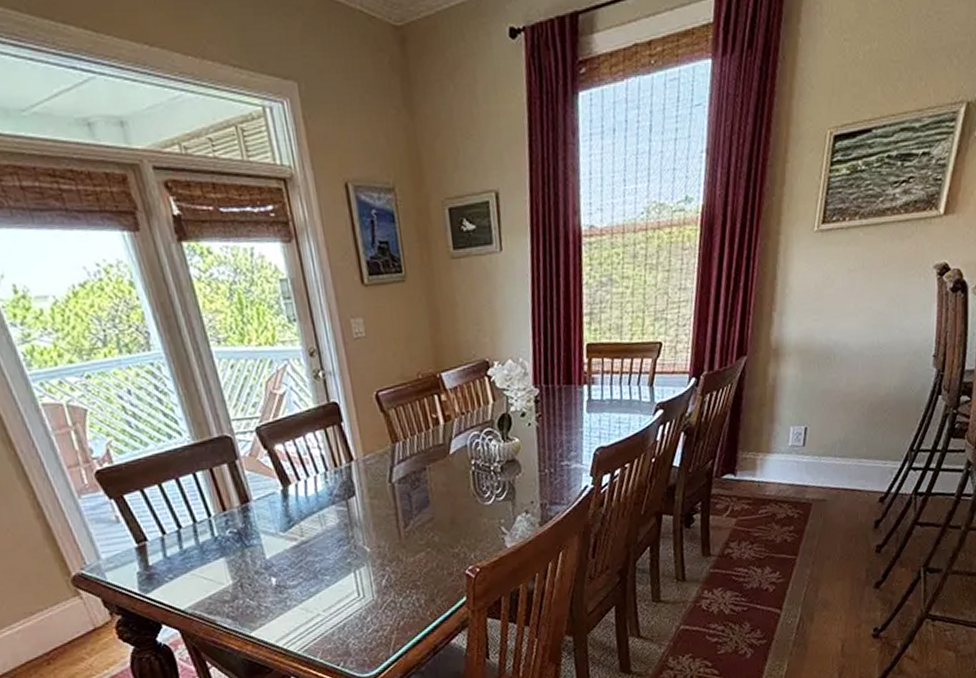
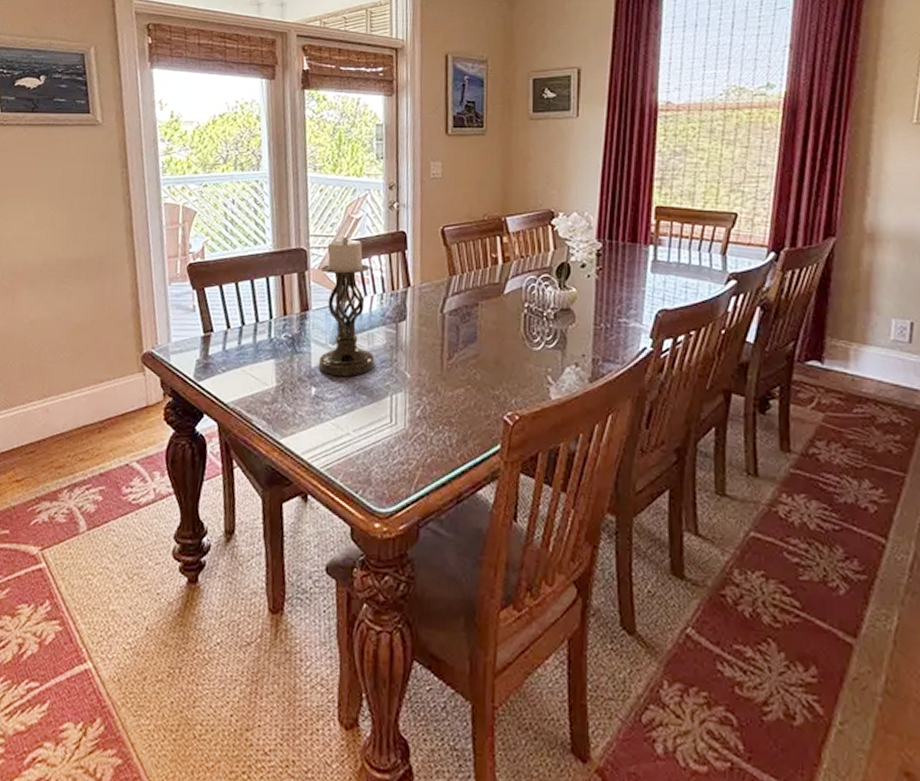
candle holder: none [253,417,332,563] -> present [318,237,375,376]

